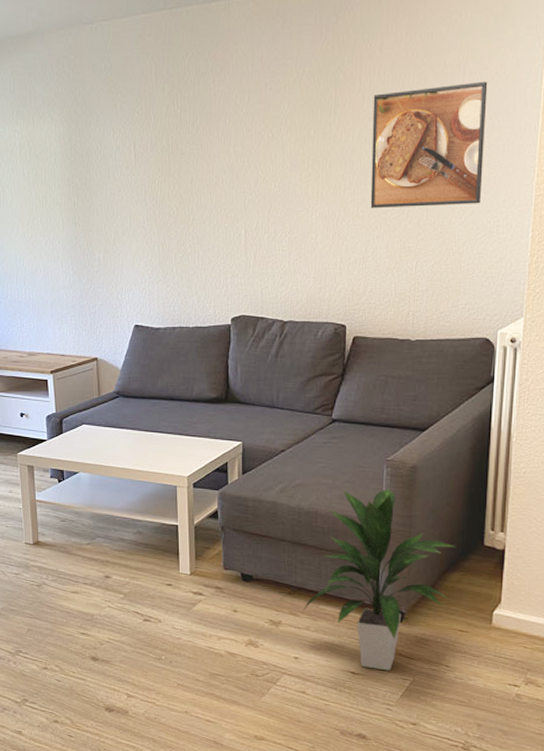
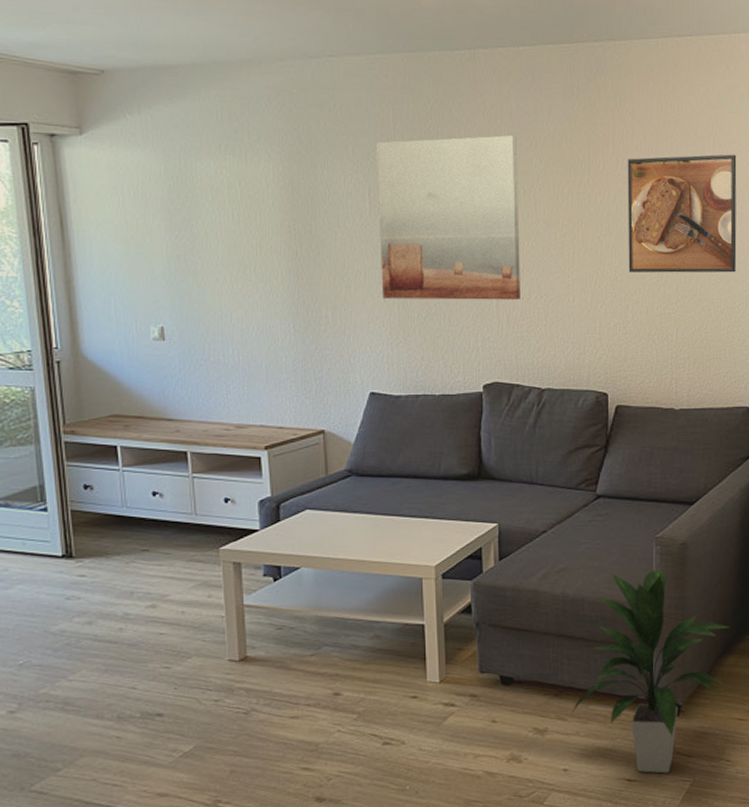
wall art: none [140,81,268,242] -> present [375,135,520,301]

